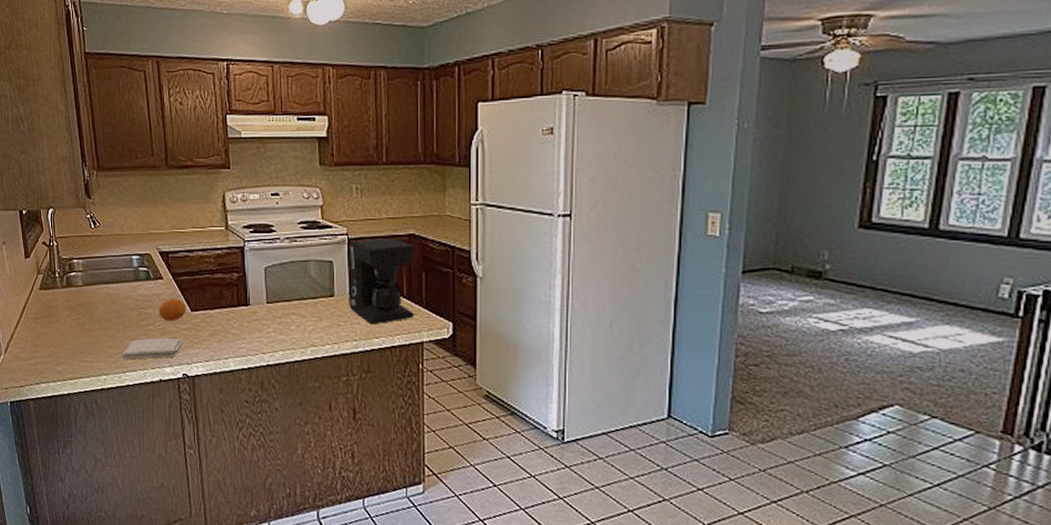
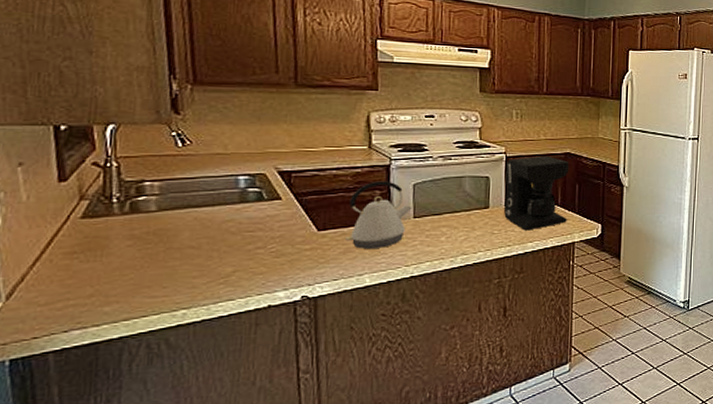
washcloth: present [121,337,184,360] -> none [211,259,305,289]
fruit: present [159,299,186,321] -> none [272,219,311,243]
kettle: none [213,263,265,334] -> present [345,181,412,250]

